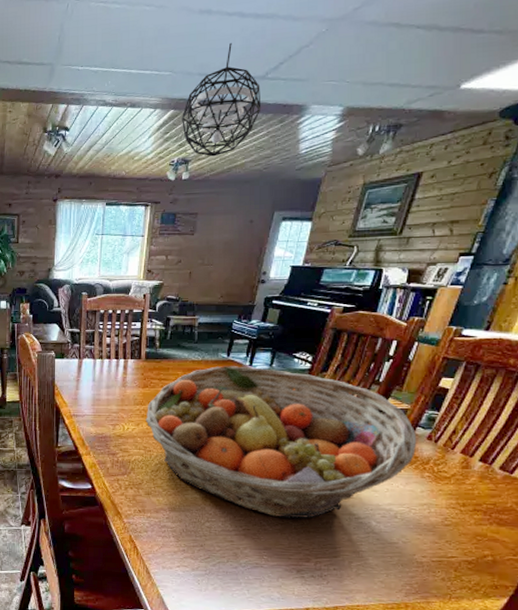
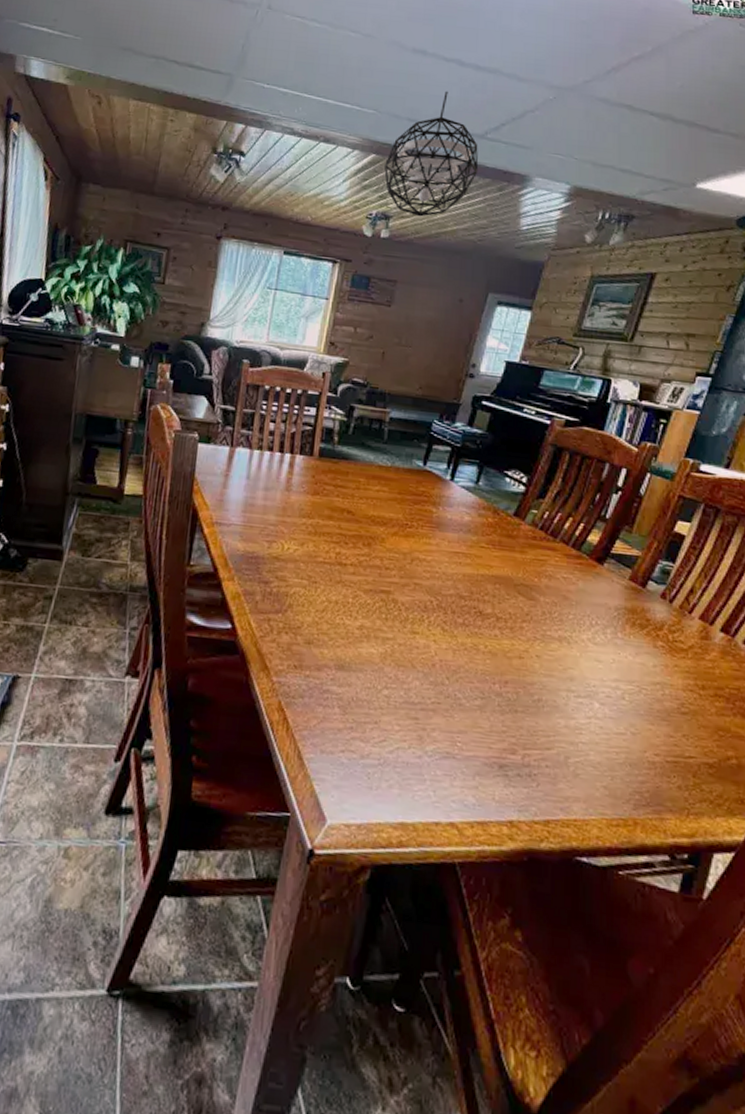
fruit basket: present [145,366,417,519] -> none [312,476,649,692]

